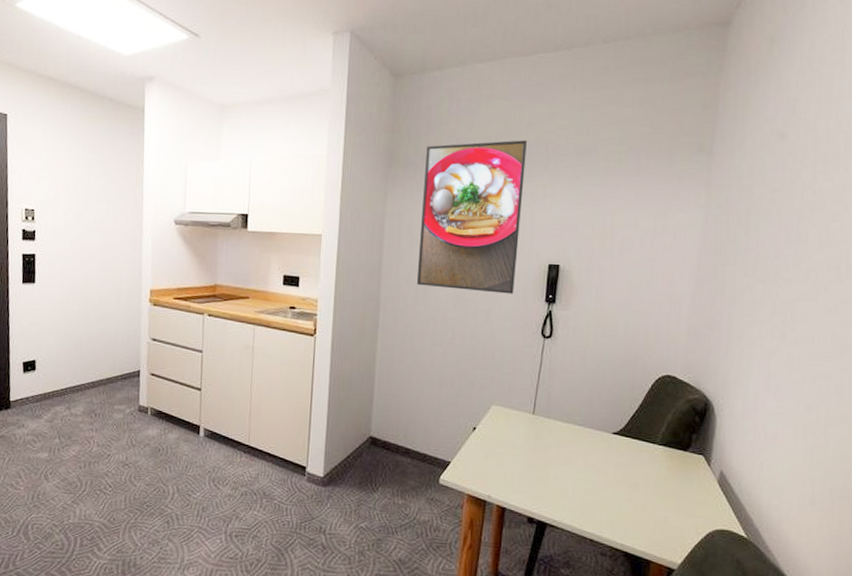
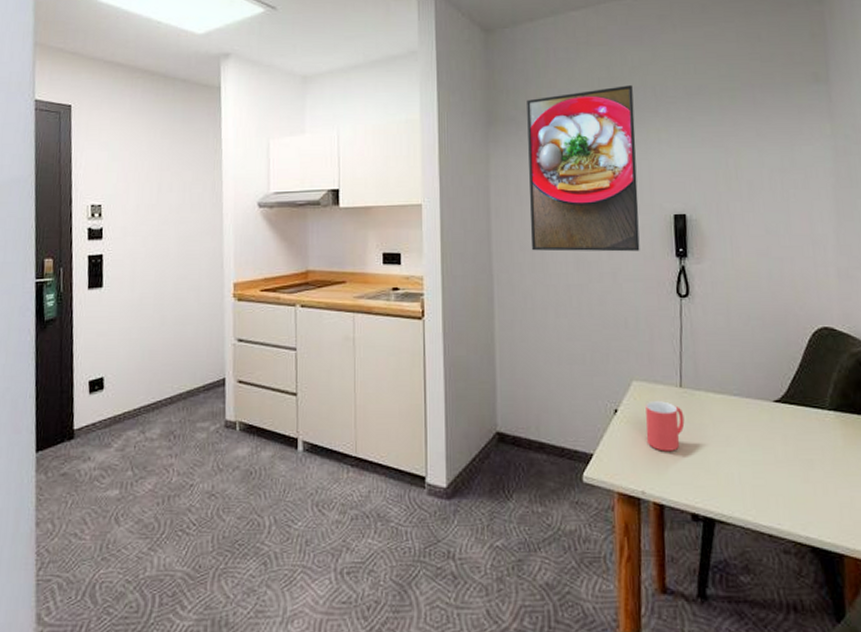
mug: none [497,423,533,466] -> present [645,401,685,451]

